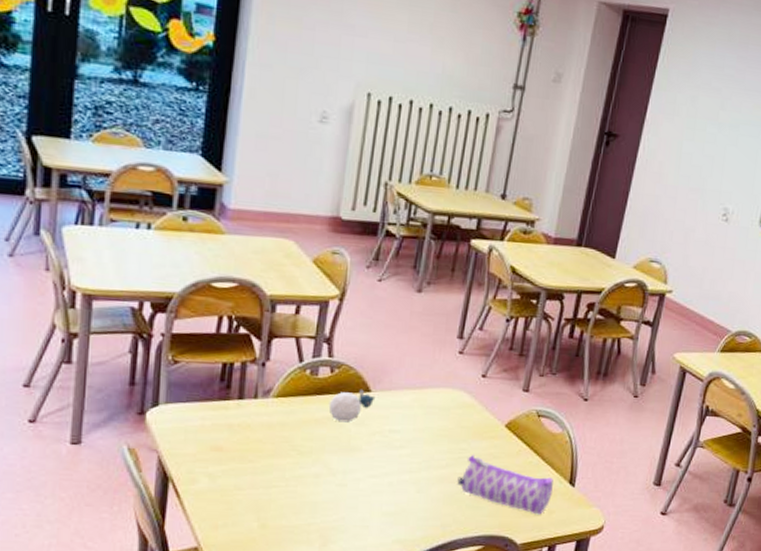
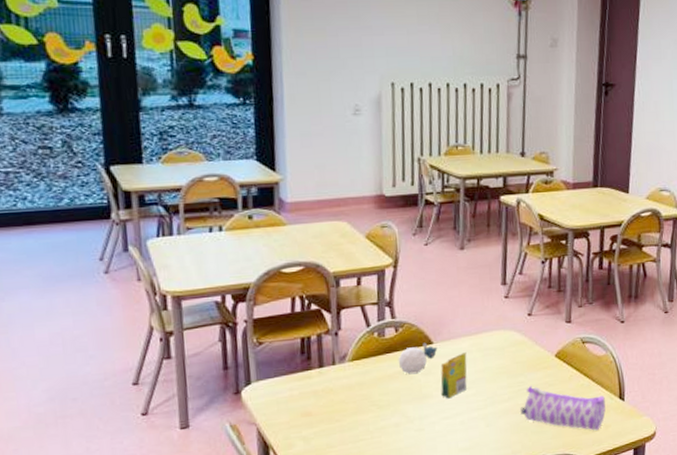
crayon box: none [372,407,407,456] -> present [440,352,467,399]

